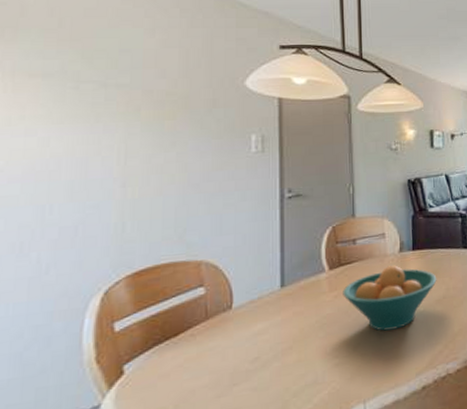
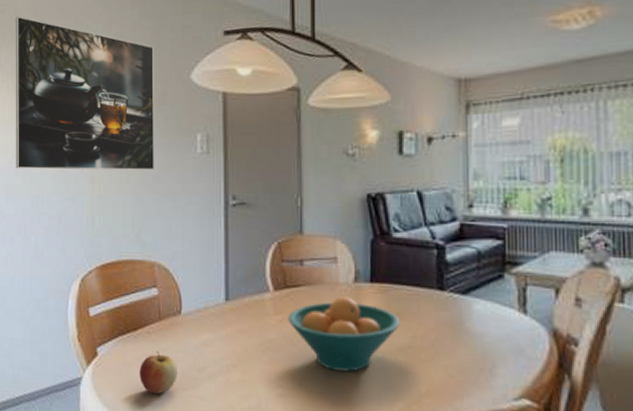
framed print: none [11,11,205,178] -> present [15,16,155,171]
apple: none [180,352,227,399] -> present [139,351,178,394]

